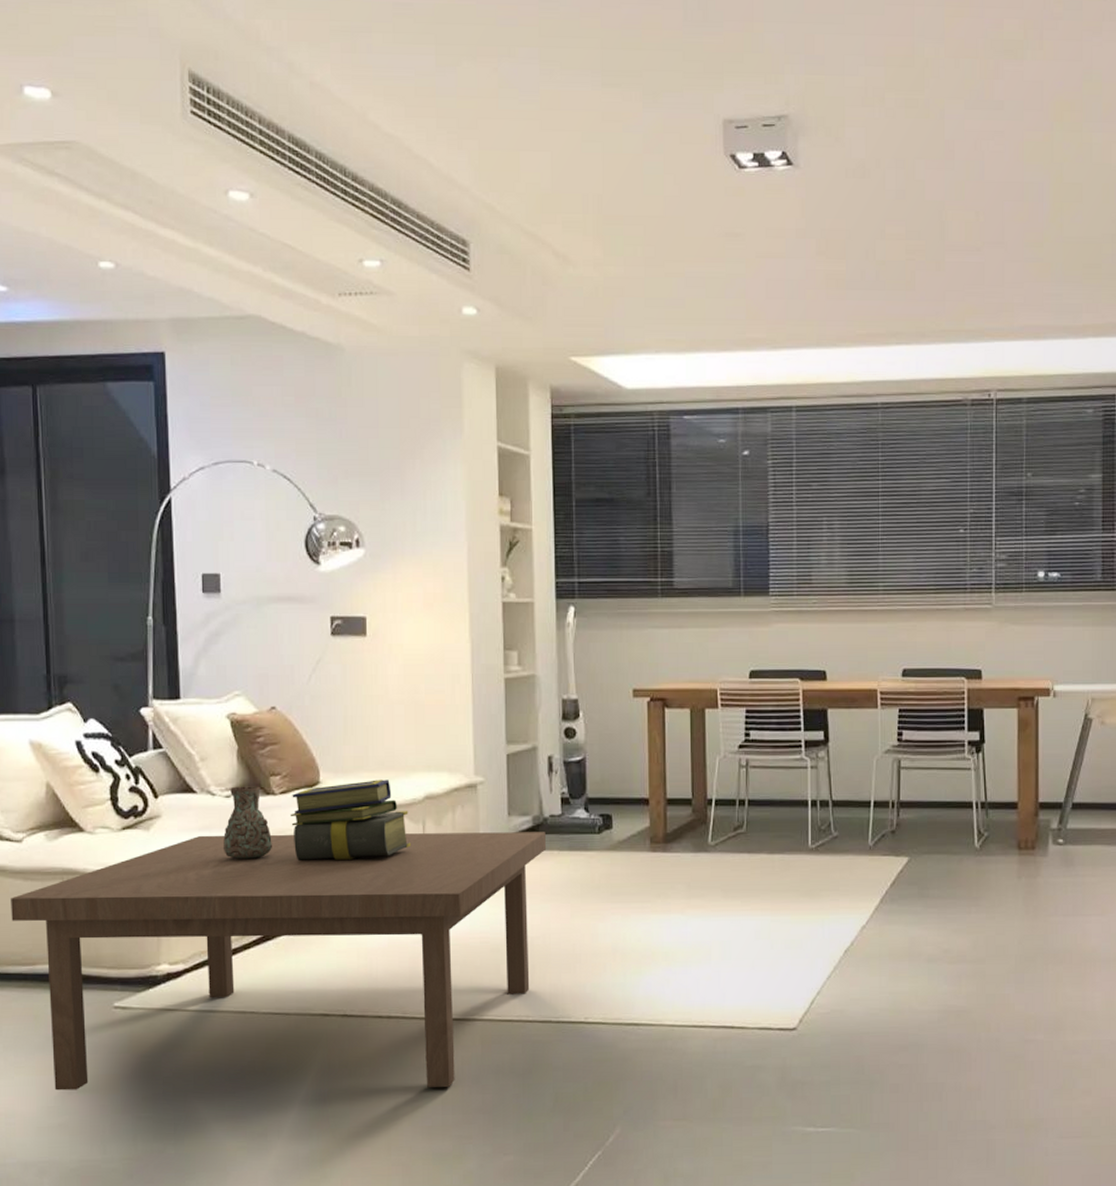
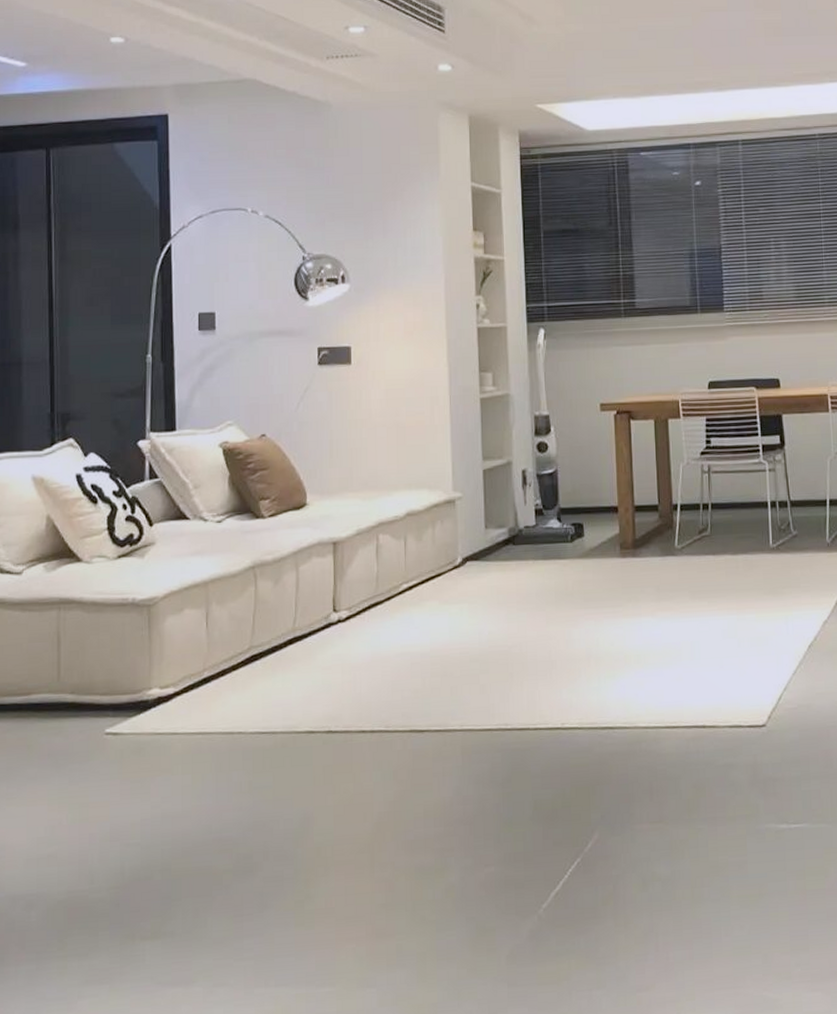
coffee table: present [11,832,546,1091] -> none [9,542,521,821]
decorative vase: present [223,786,272,859] -> none [215,510,261,582]
stack of books: present [290,779,412,861] -> none [278,499,394,581]

